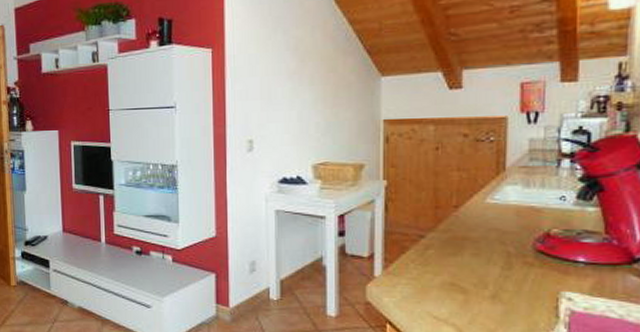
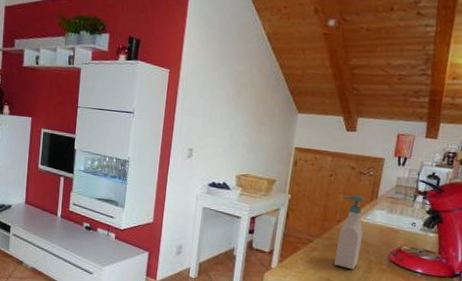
soap bottle: none [457,170,492,268] -> present [334,195,365,270]

